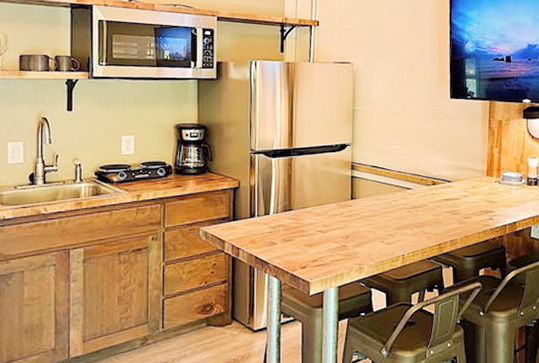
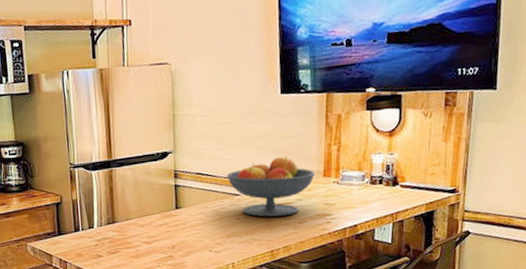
fruit bowl: none [400,155,480,211] -> present [226,156,316,217]

